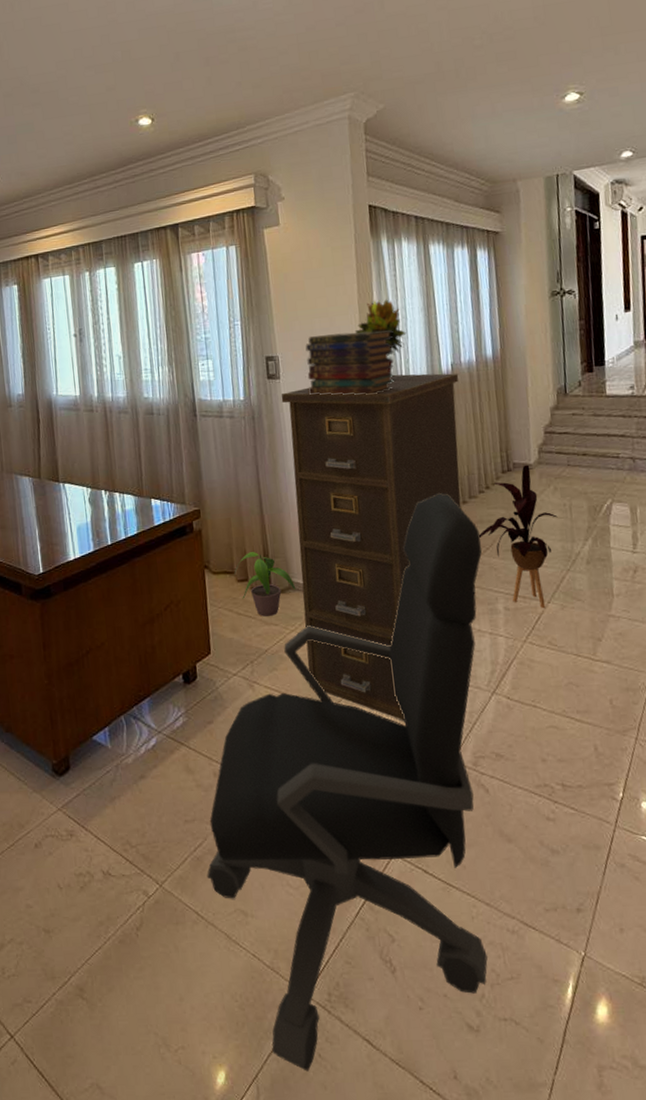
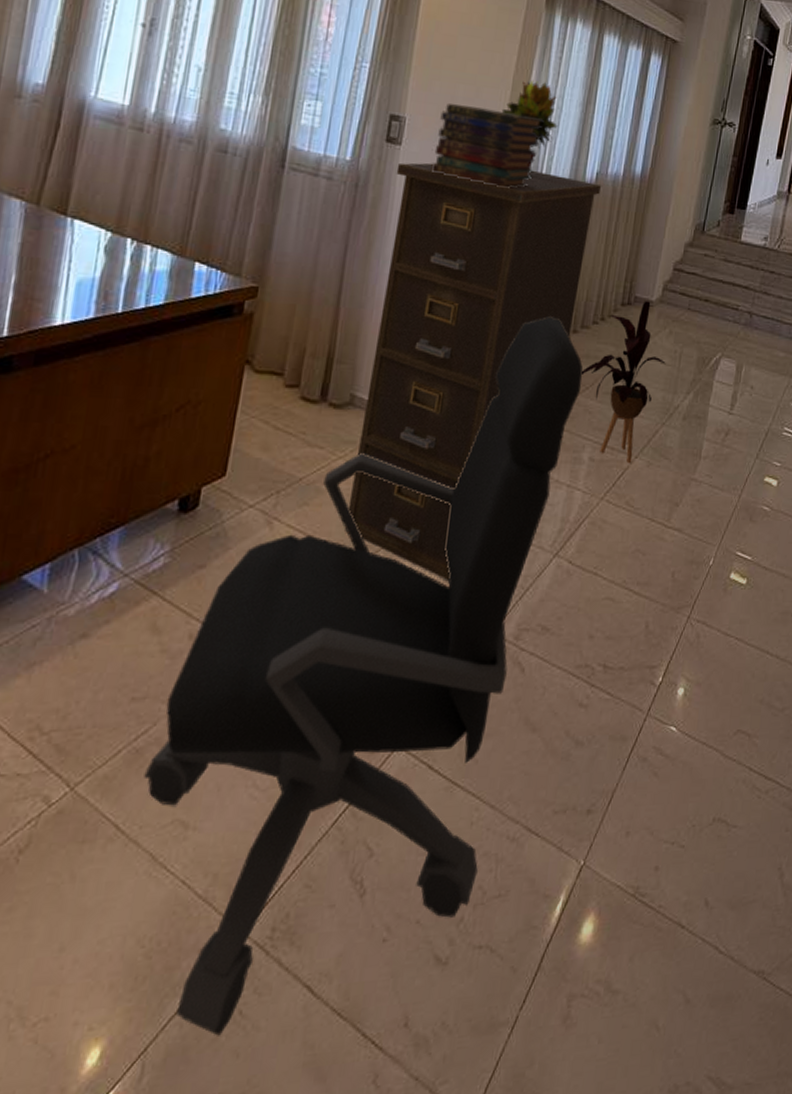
potted plant: present [234,552,296,617] -> none [283,351,358,436]

